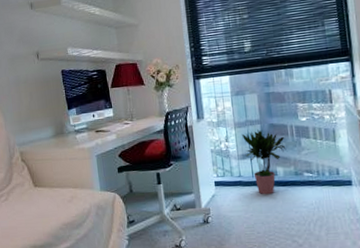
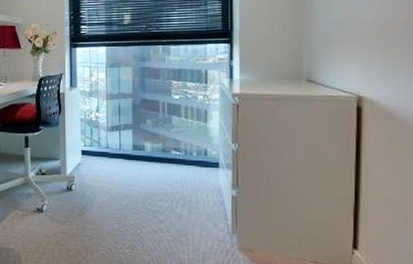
potted plant: present [241,129,286,195] -> none [113,103,156,169]

